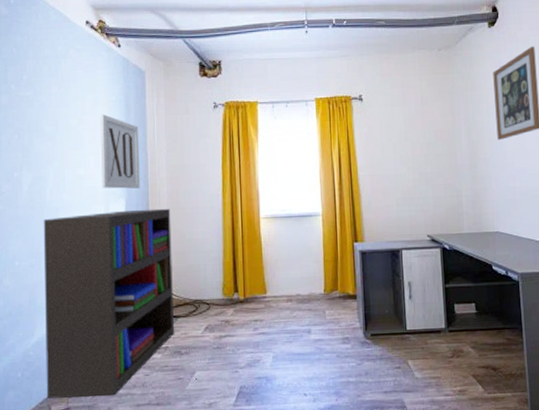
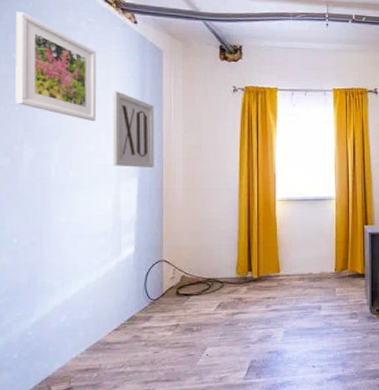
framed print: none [14,45,86,146] -> present [15,11,97,122]
bookshelf: present [43,208,174,399] -> none [46,188,186,379]

